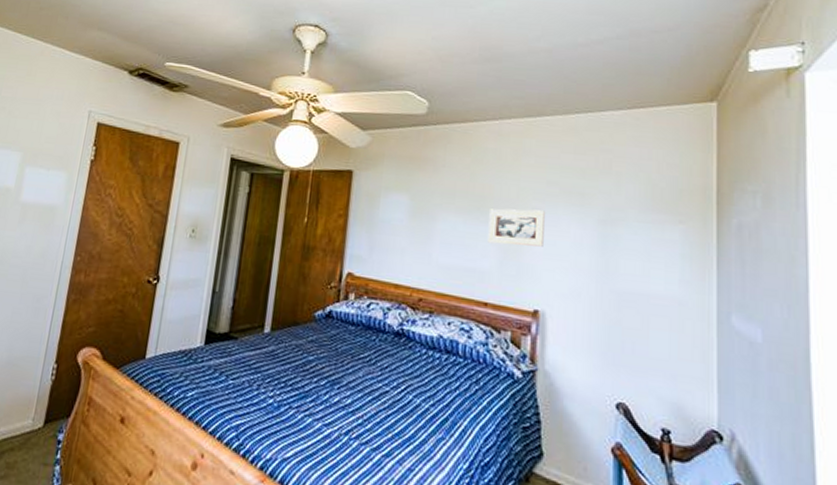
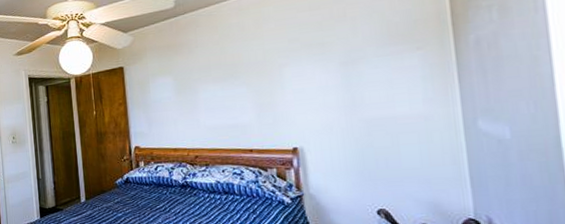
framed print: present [488,208,545,247] -> none [242,65,293,101]

